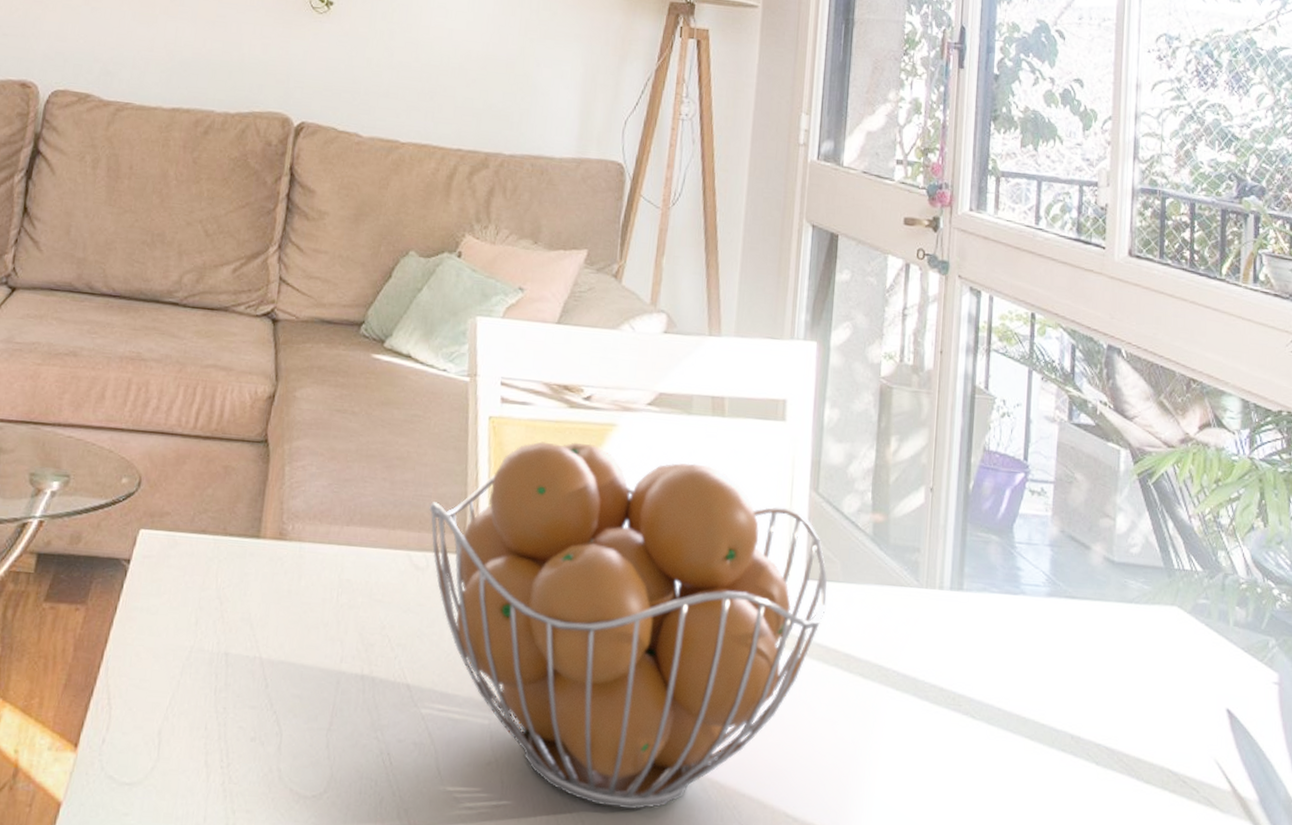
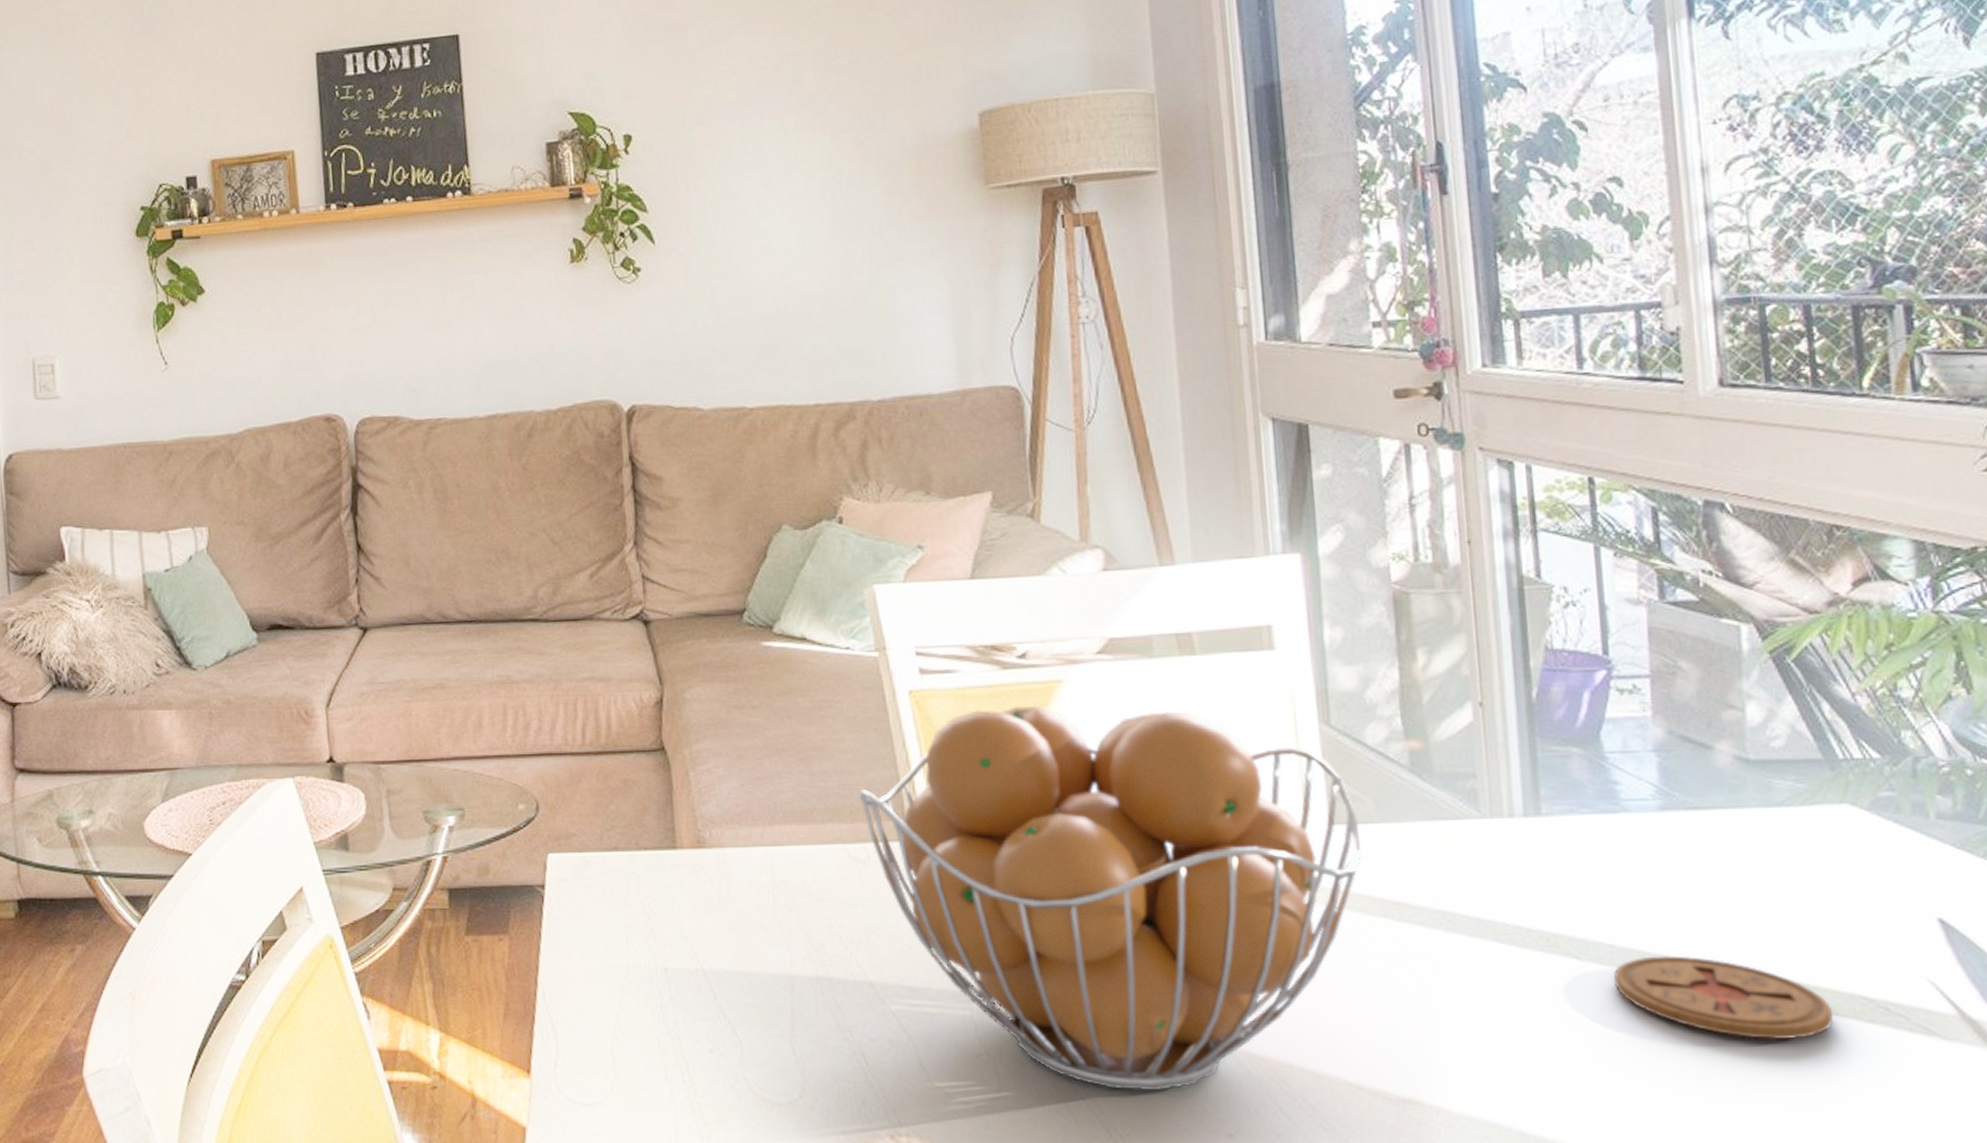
coaster: none [997,720,1148,803] -> present [1614,955,1833,1040]

